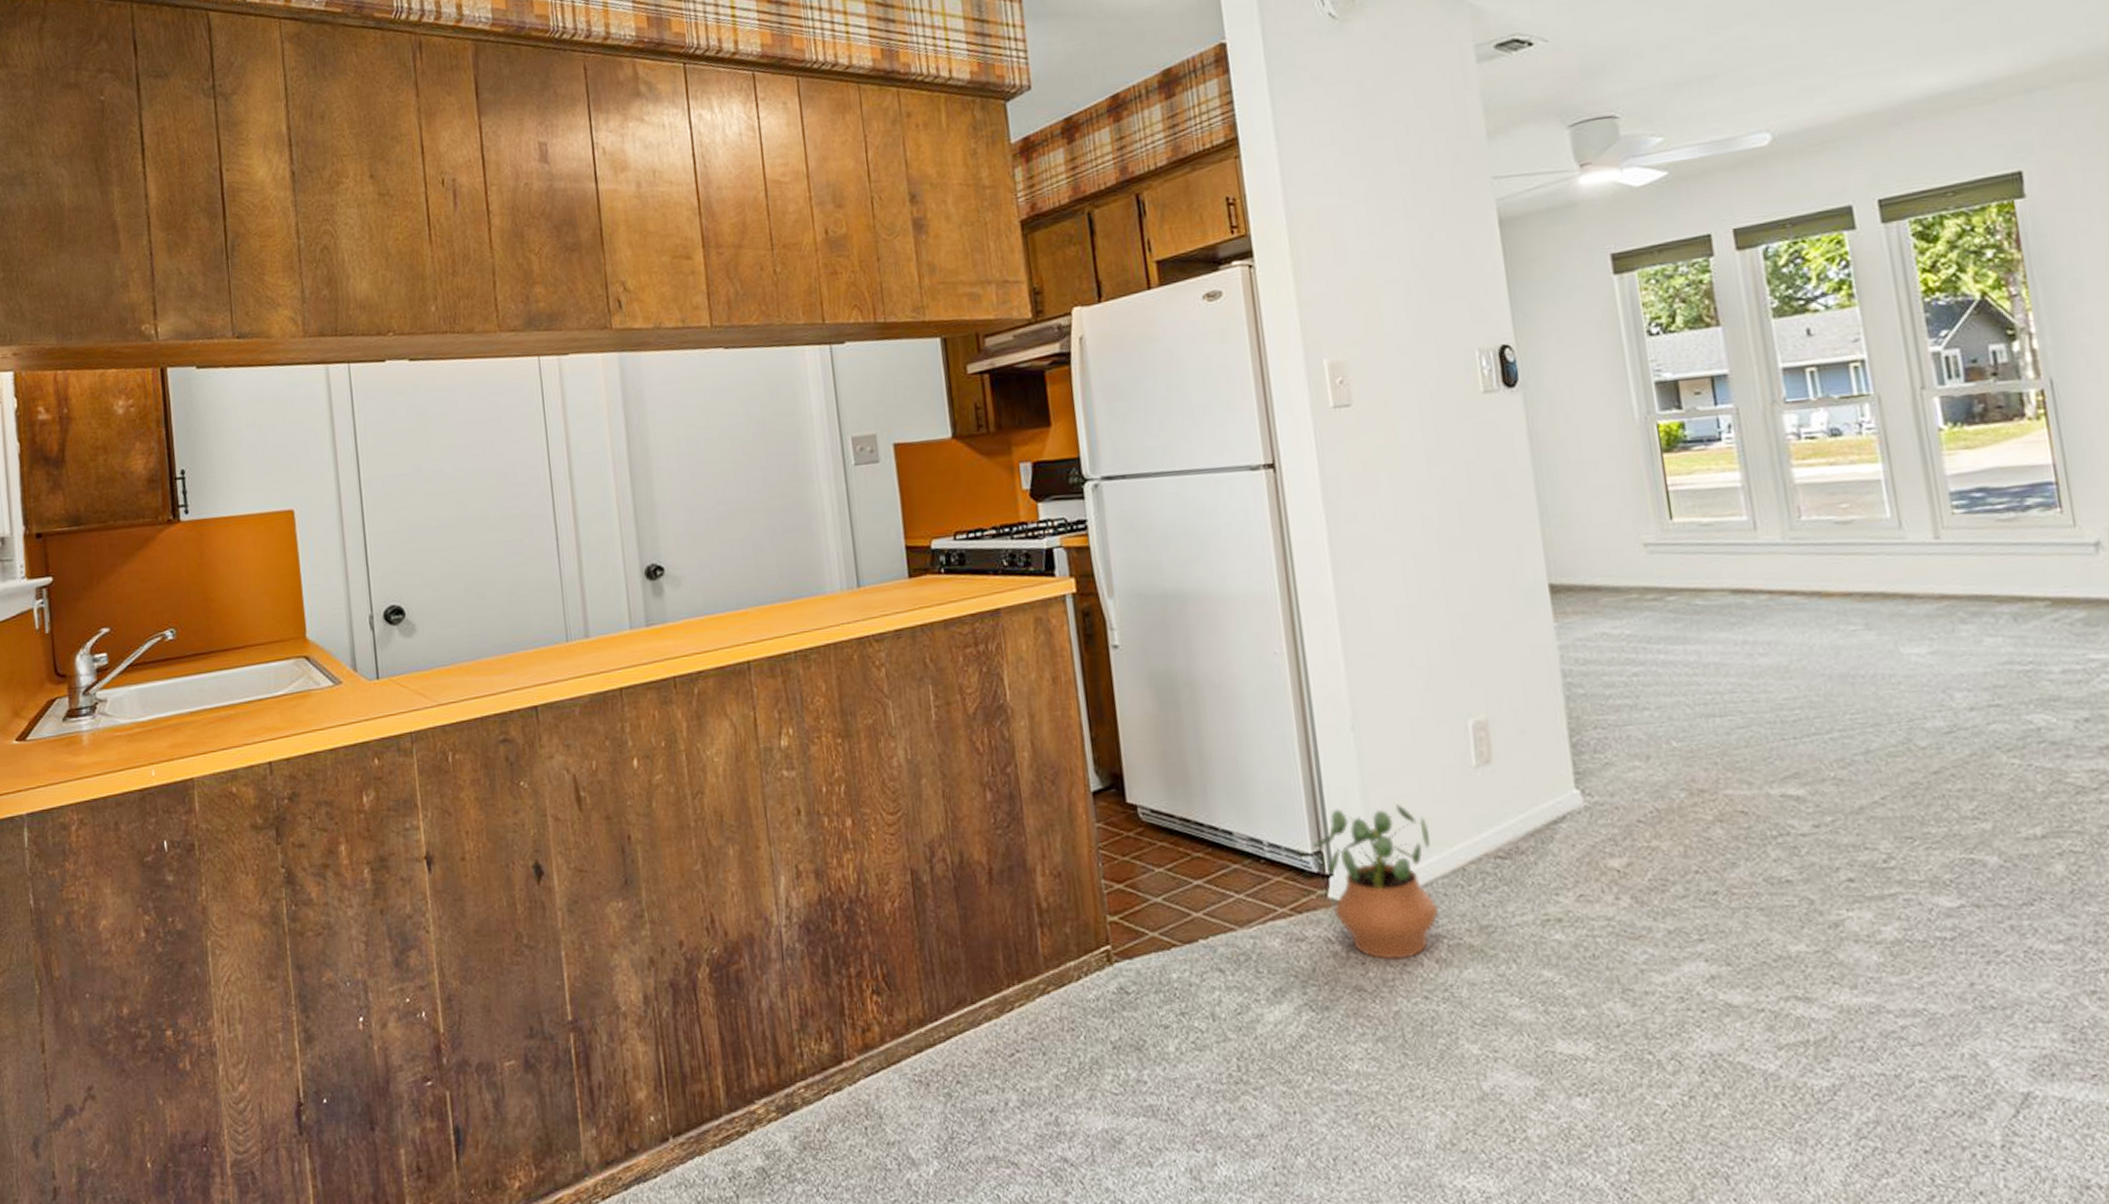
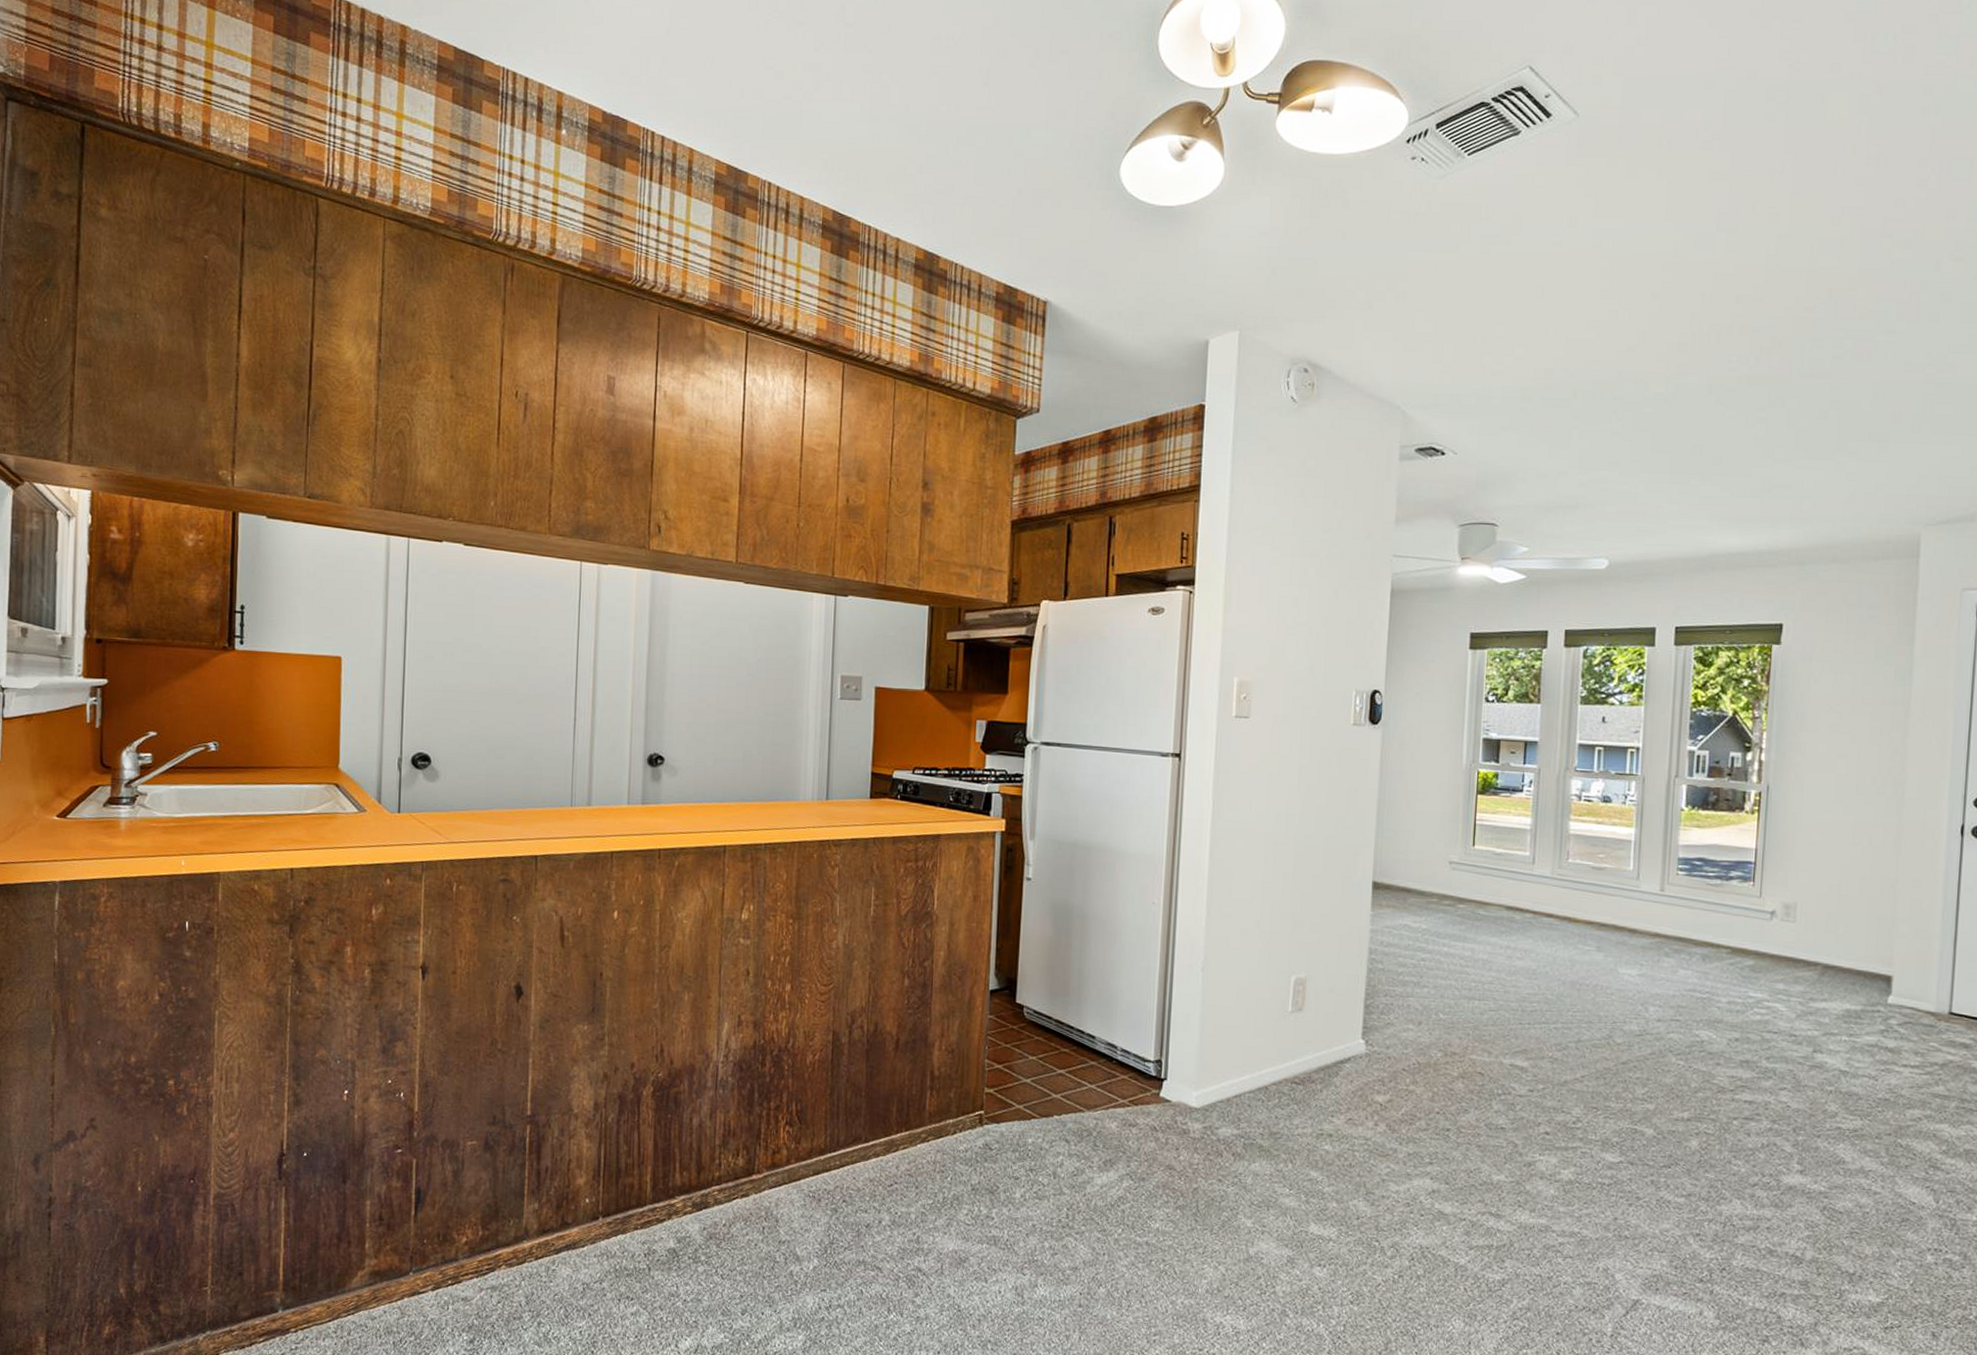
potted plant: present [1311,804,1439,960] -> none [1154,1030,1246,1150]

